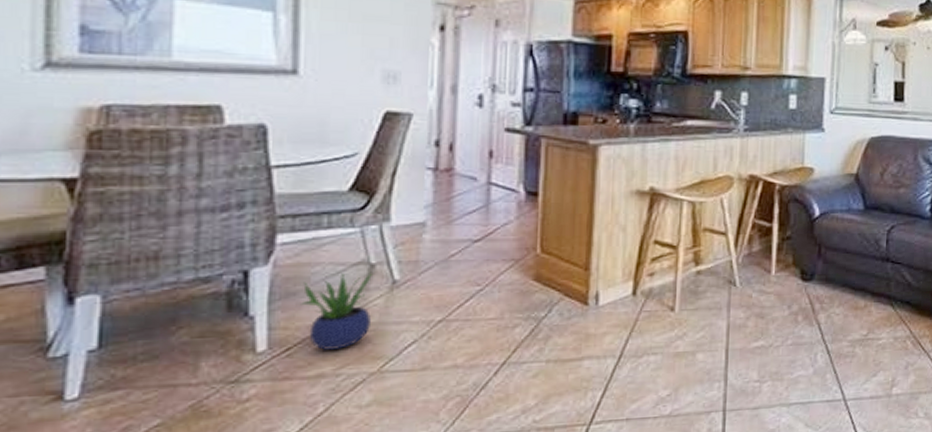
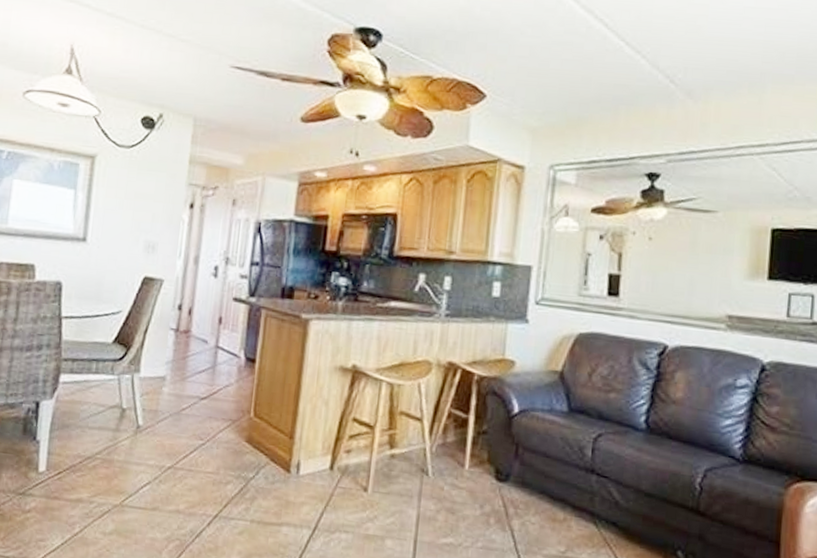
potted plant: present [301,271,372,351] -> none [71,414,123,480]

